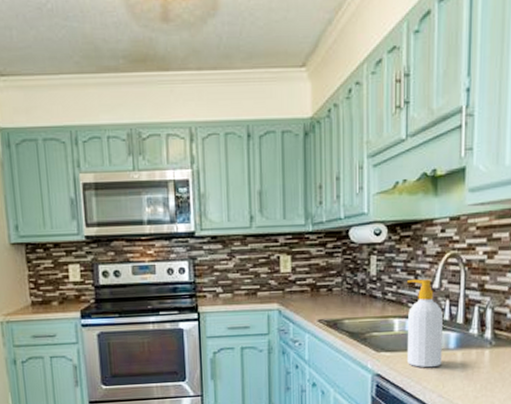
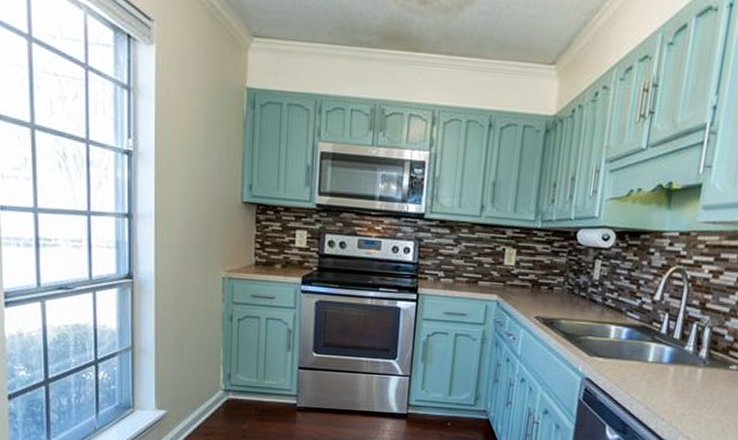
soap bottle: present [406,279,443,368] -> none [618,288,661,379]

